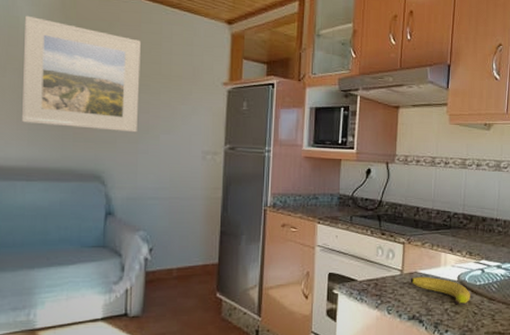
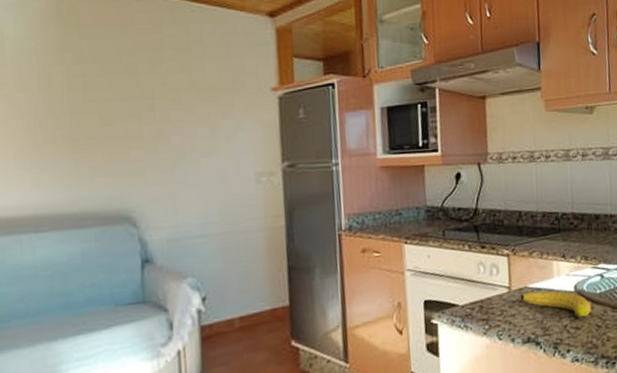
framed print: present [22,15,141,133] -> none [11,27,171,161]

